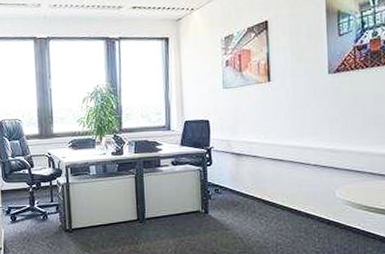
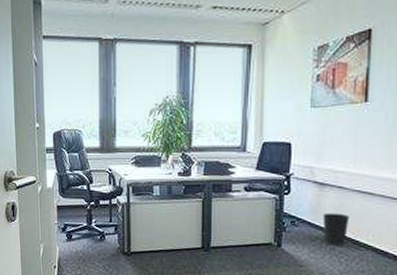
wastebasket: none [242,179,266,209] -> present [322,212,350,246]

